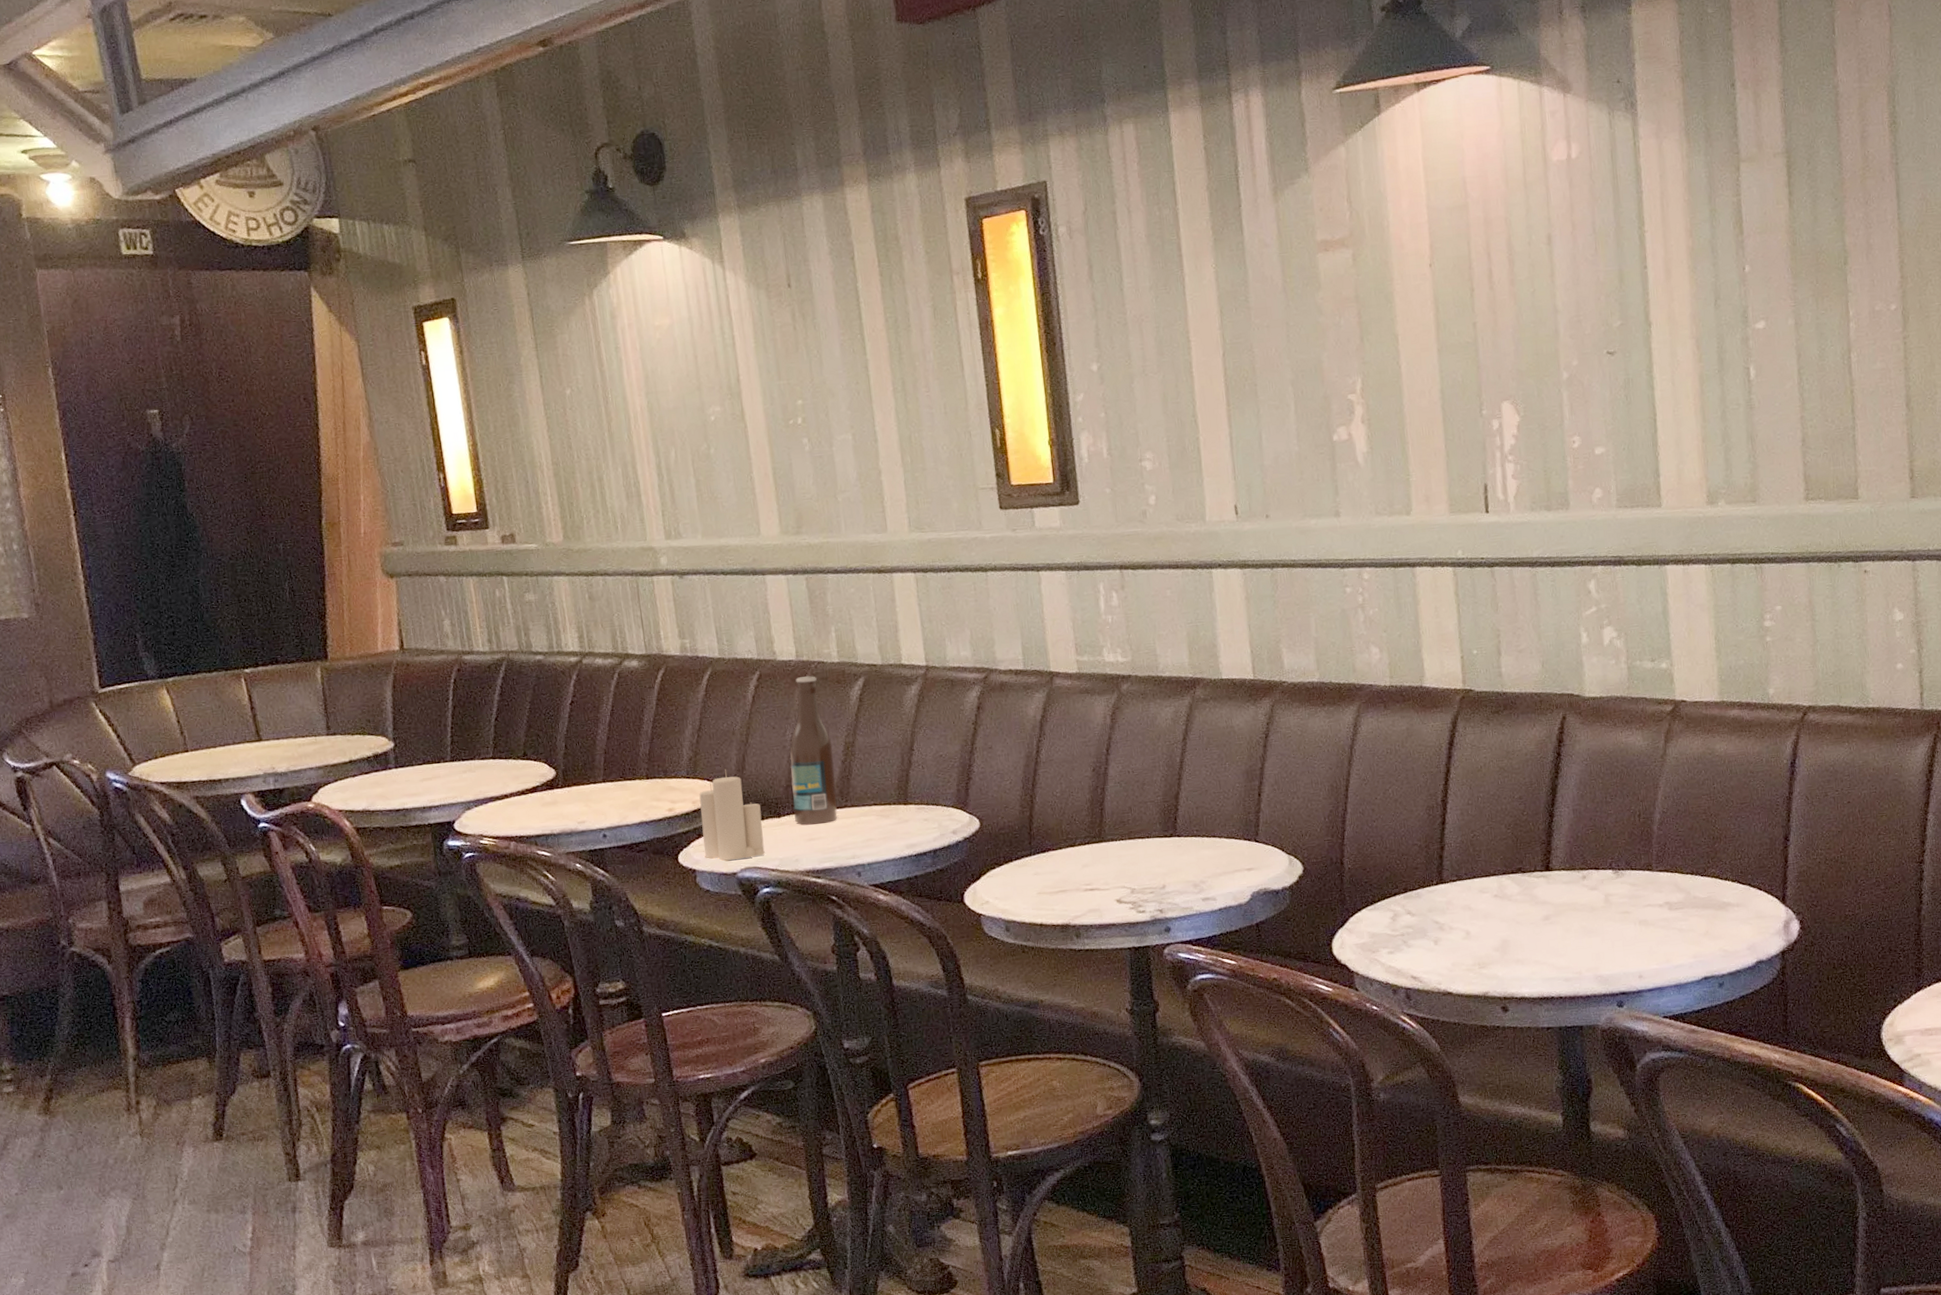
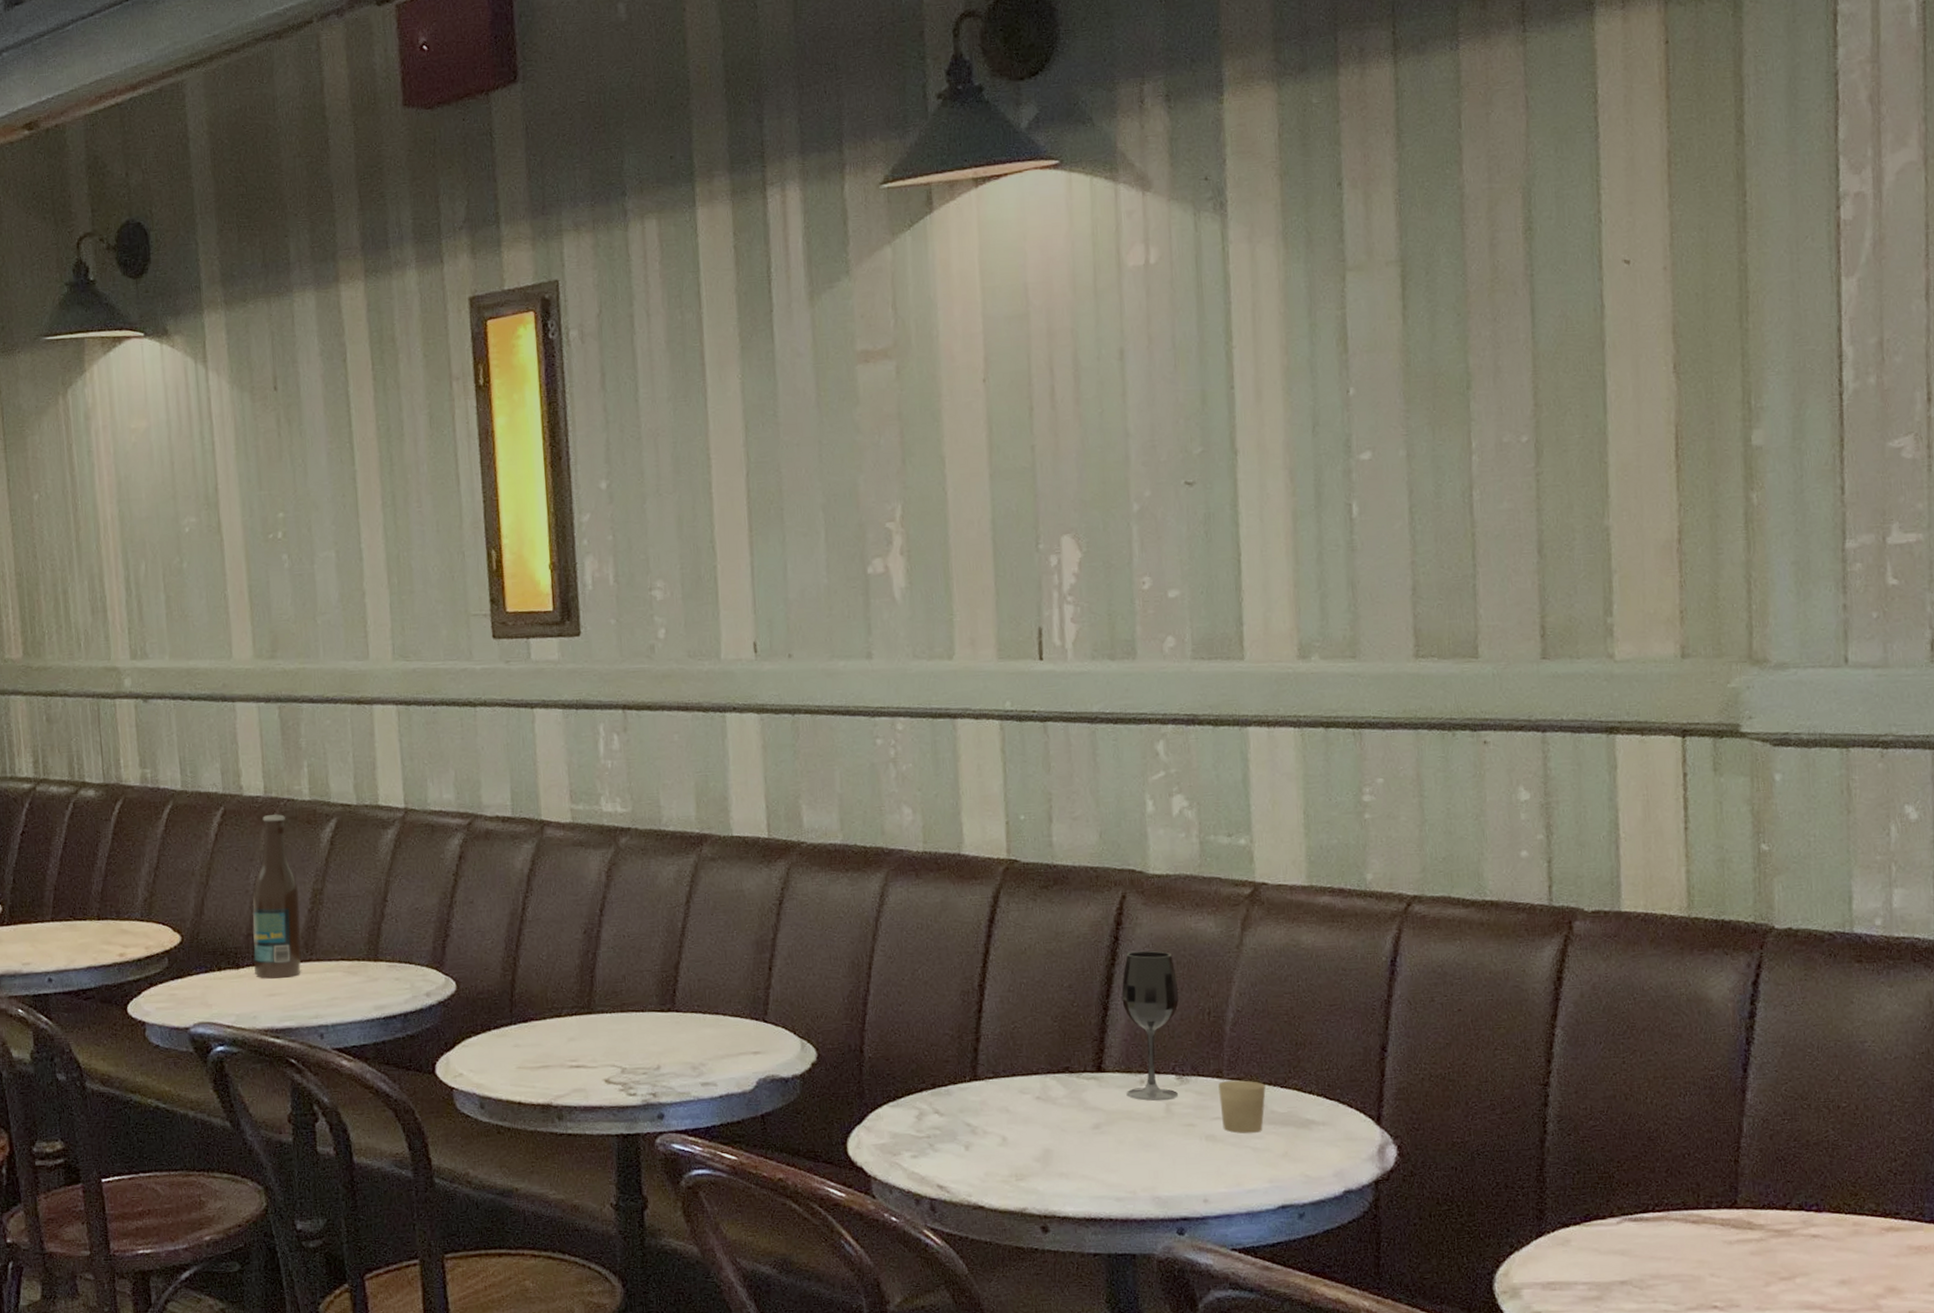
candle: present [699,769,765,861] -> none [153,912,221,1014]
wine glass: none [1564,763,1615,894] -> present [1121,951,1179,1102]
candle: none [1649,871,1689,918] -> present [1218,1080,1266,1134]

